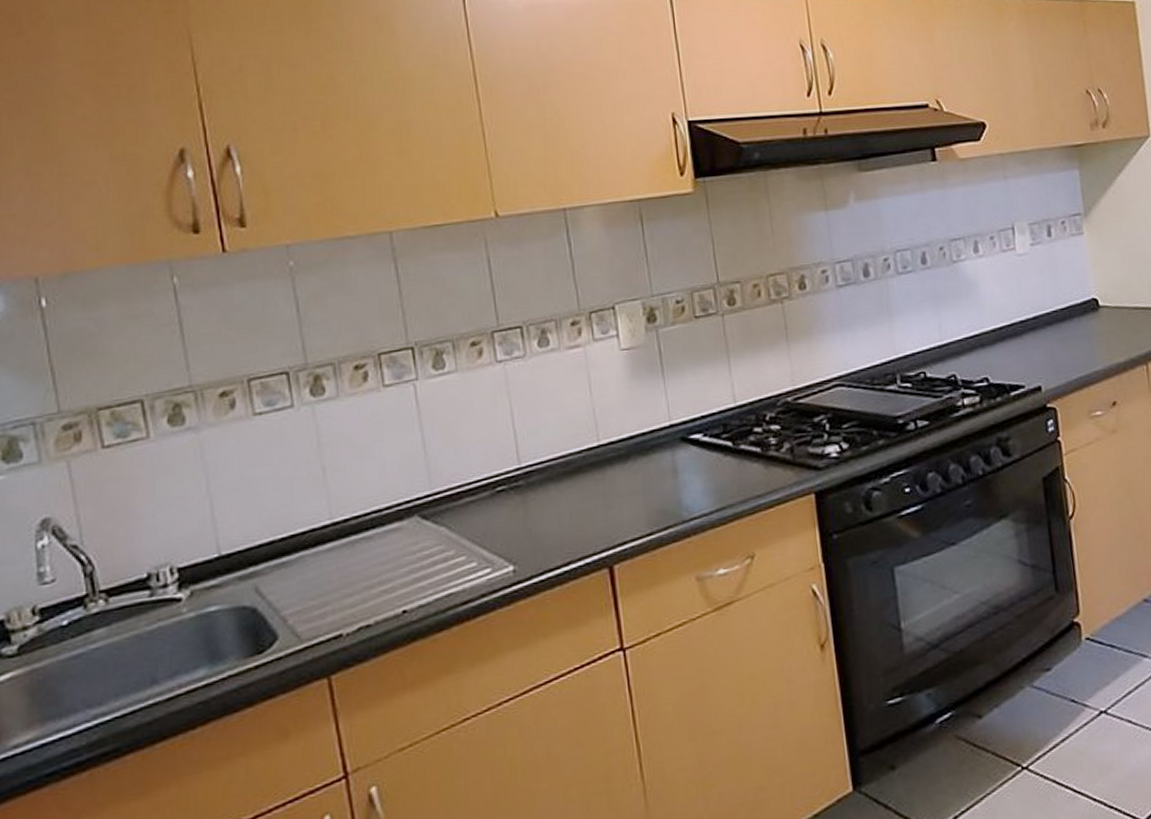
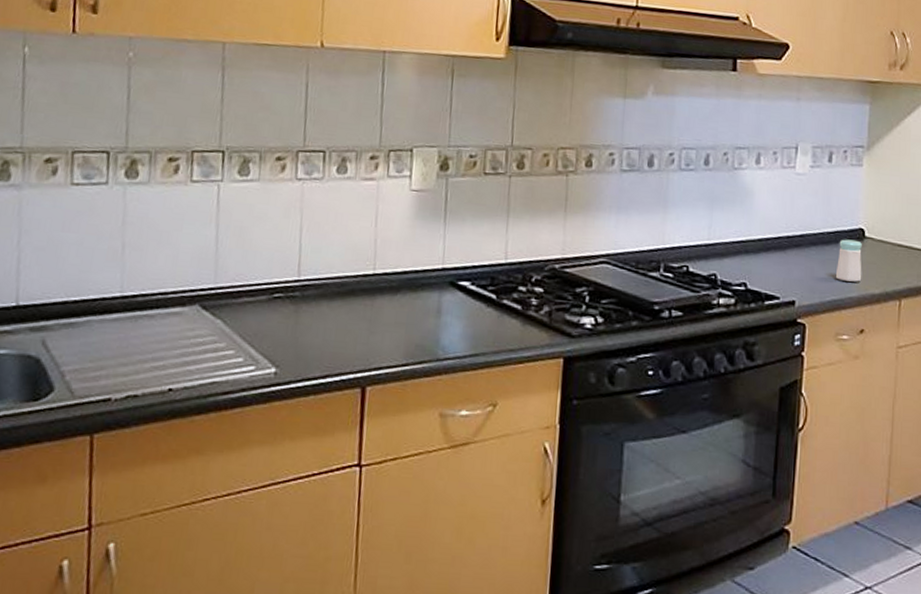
salt shaker: none [1074,311,1104,356] -> present [836,239,862,282]

